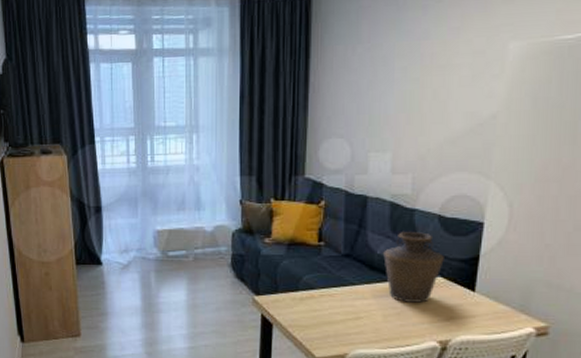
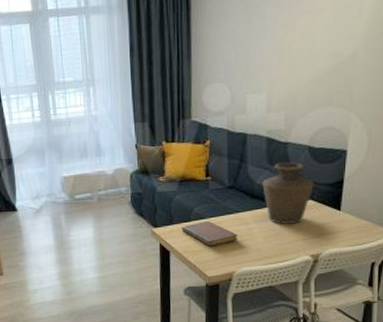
notebook: none [287,291,353,322] -> present [181,220,238,246]

